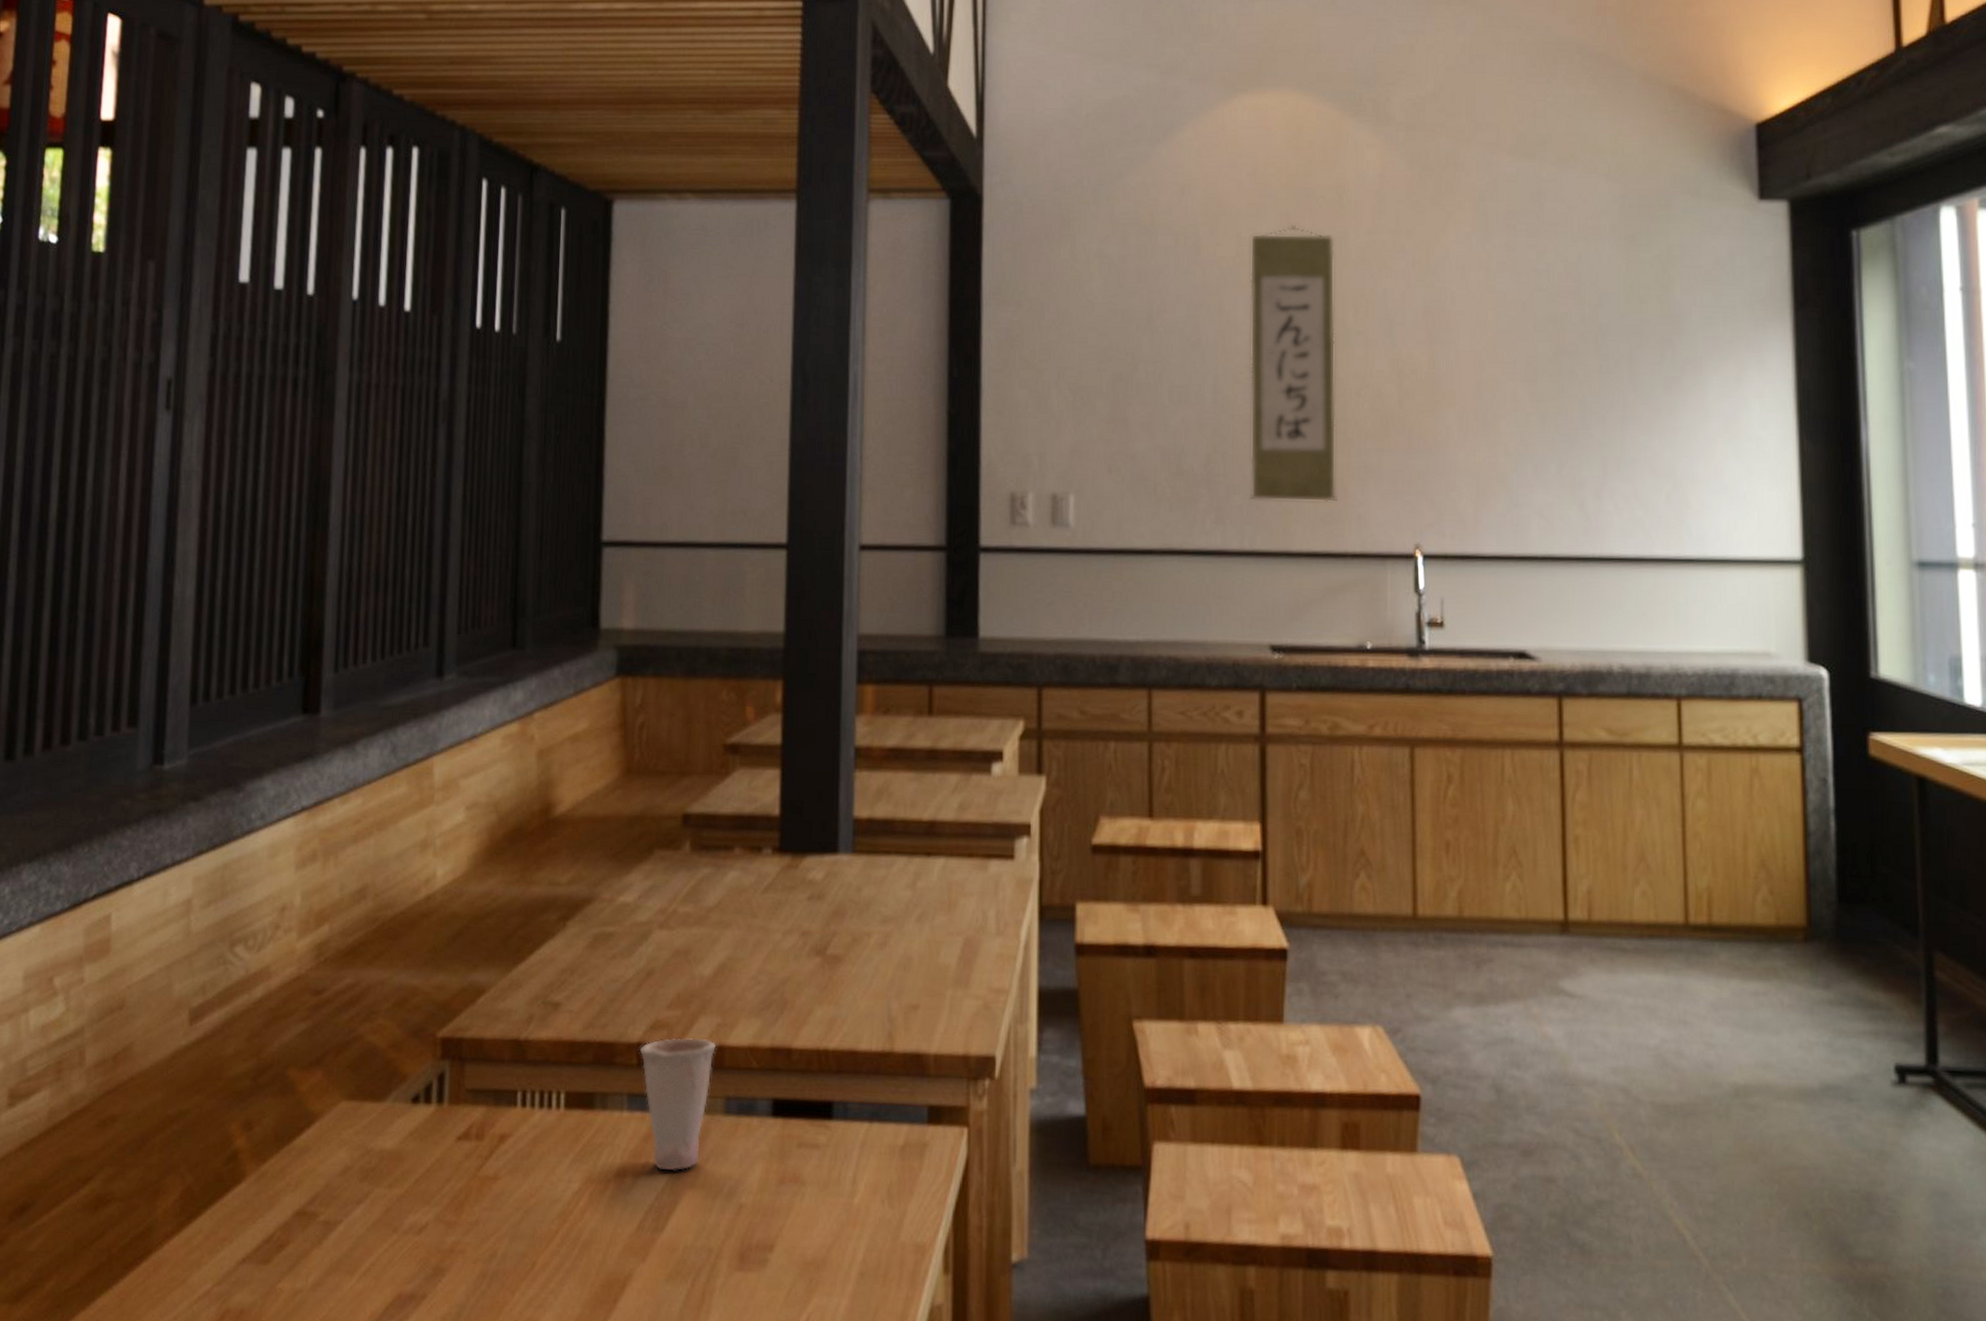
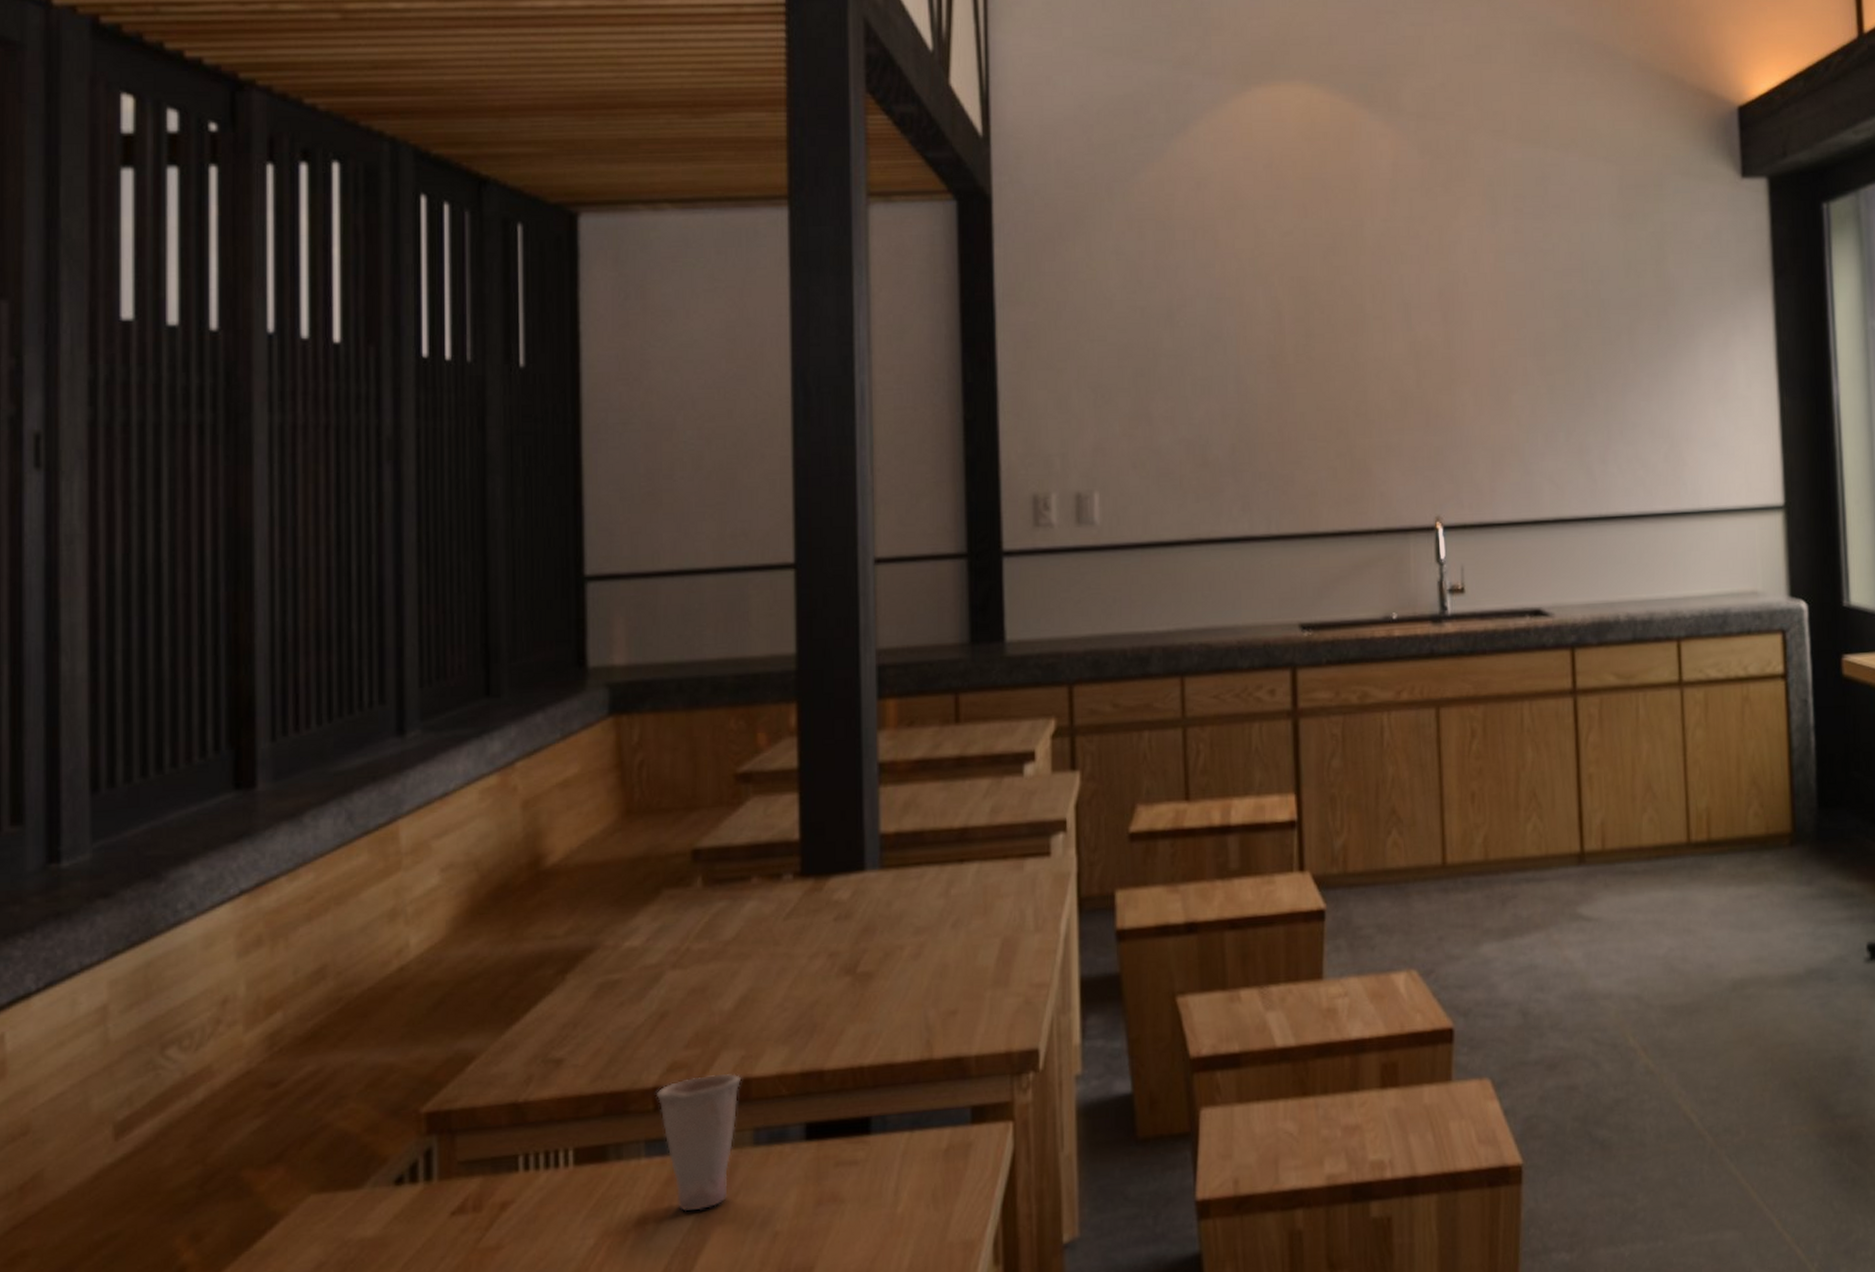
wall scroll: present [1249,225,1337,503] -> none [1268,216,1361,486]

